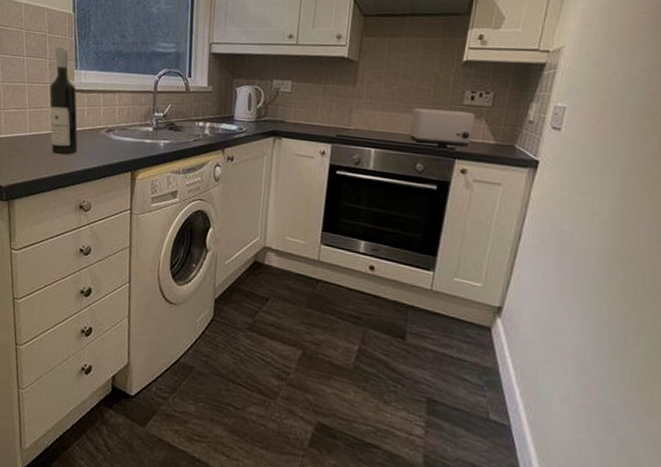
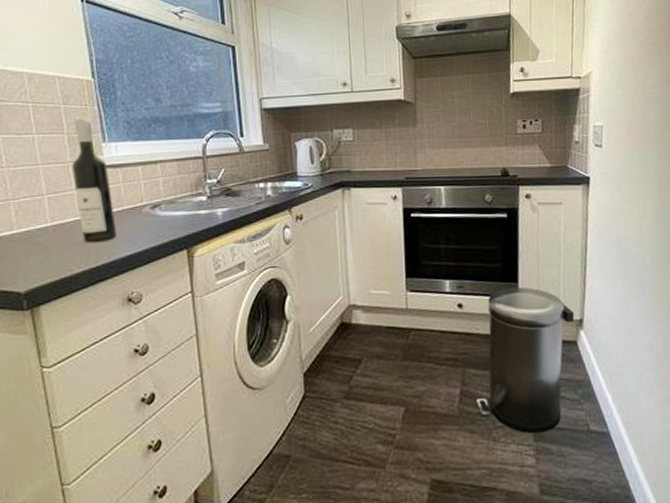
pedal bin: none [372,259,494,409] -> present [475,287,575,434]
toaster: present [409,108,476,147] -> none [473,140,531,175]

